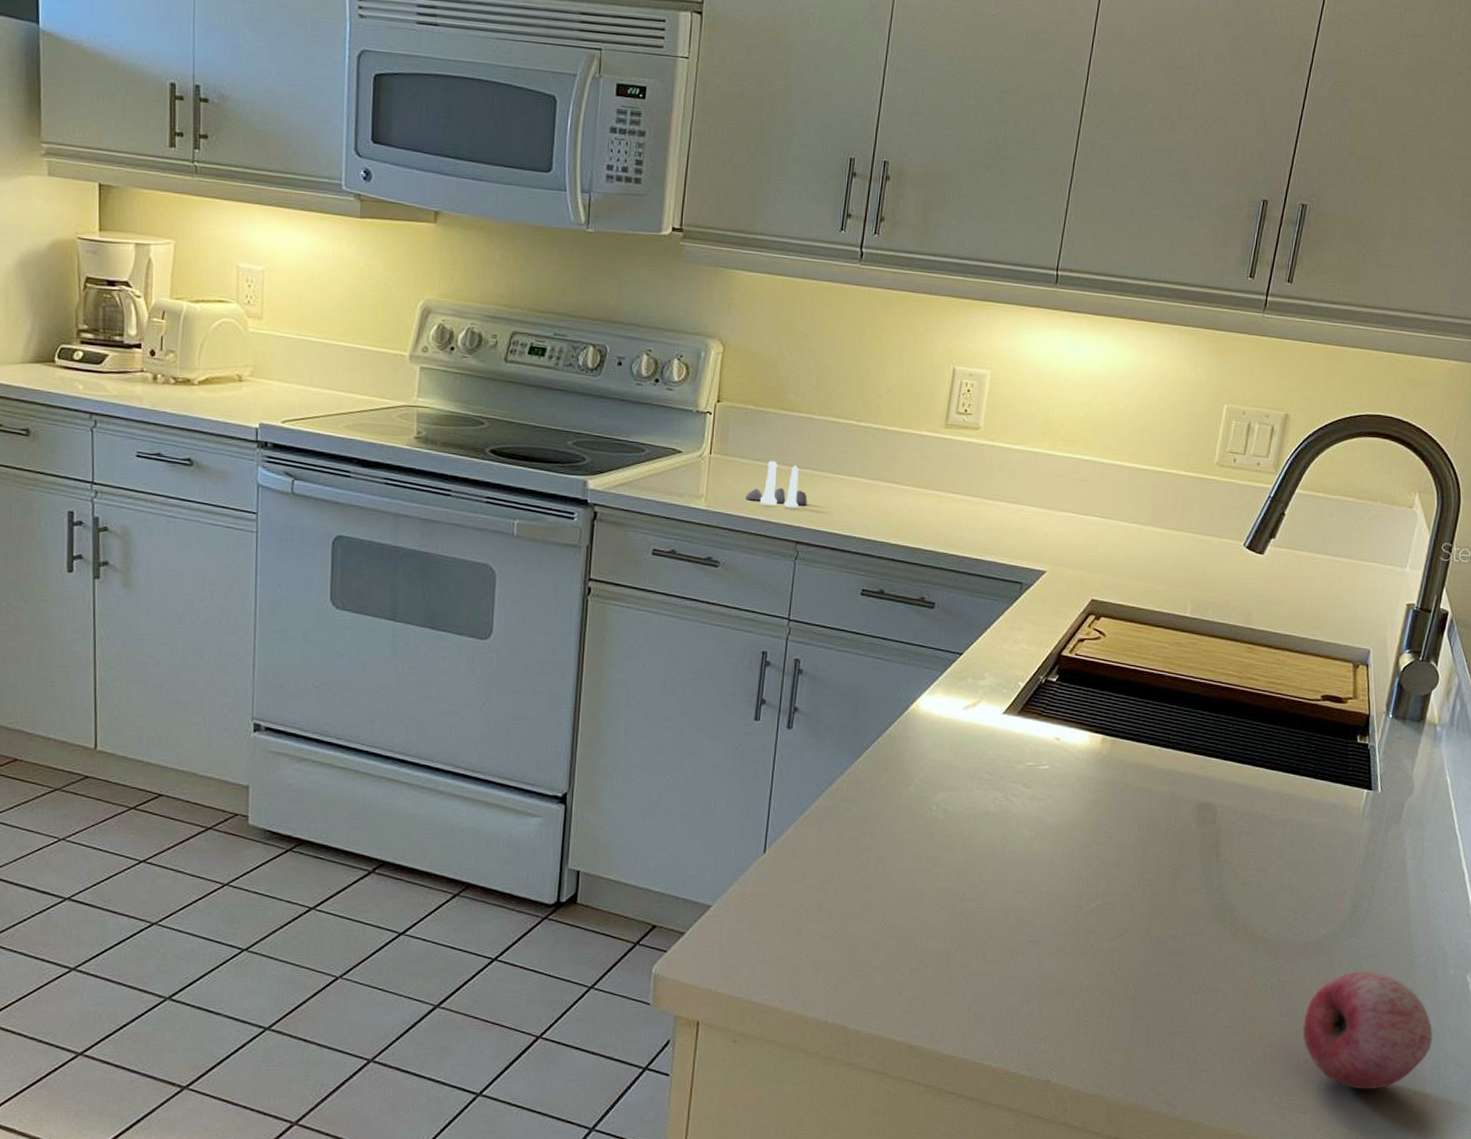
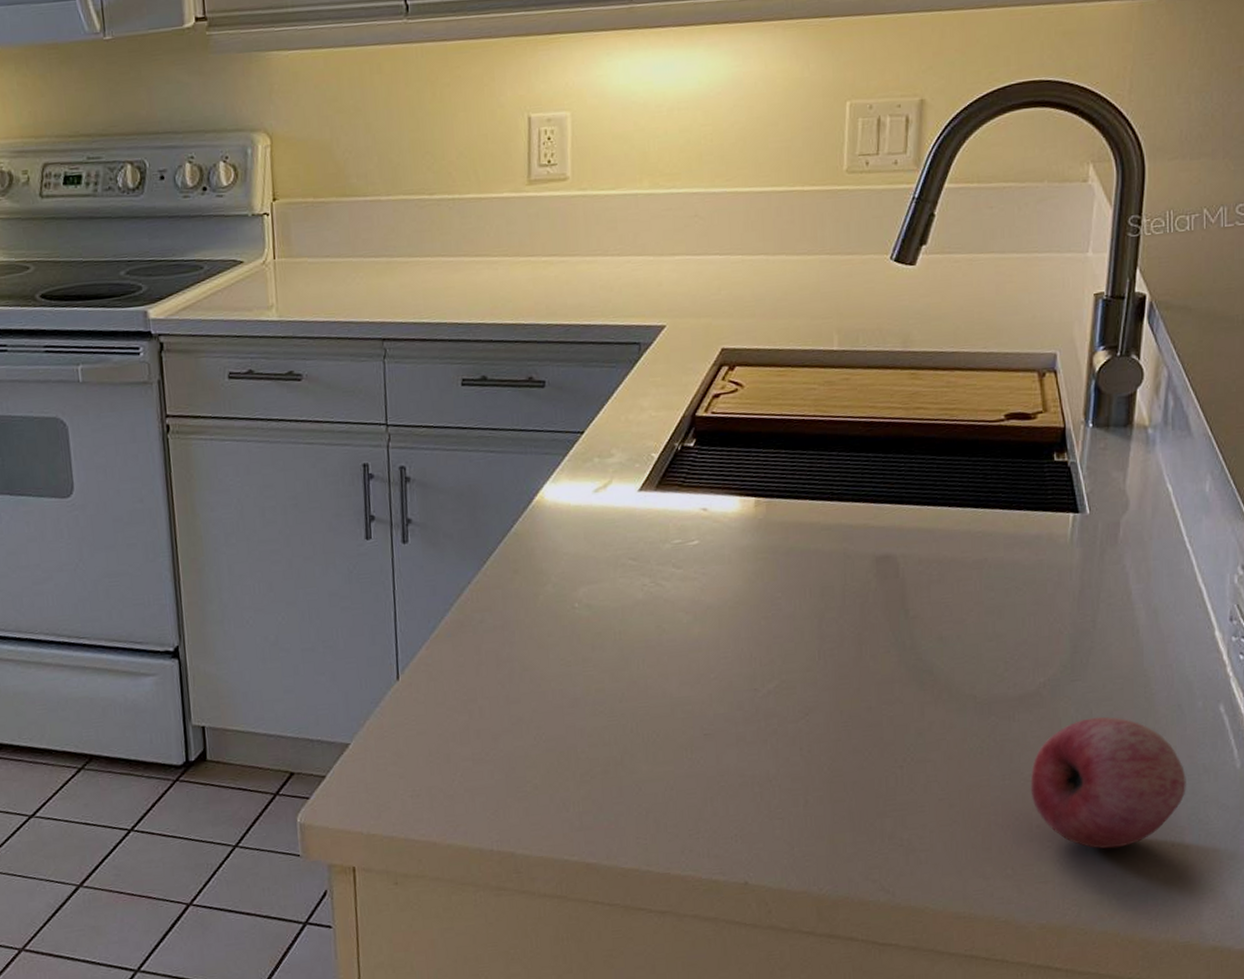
salt and pepper shaker set: present [744,461,808,507] -> none [318,255,388,304]

